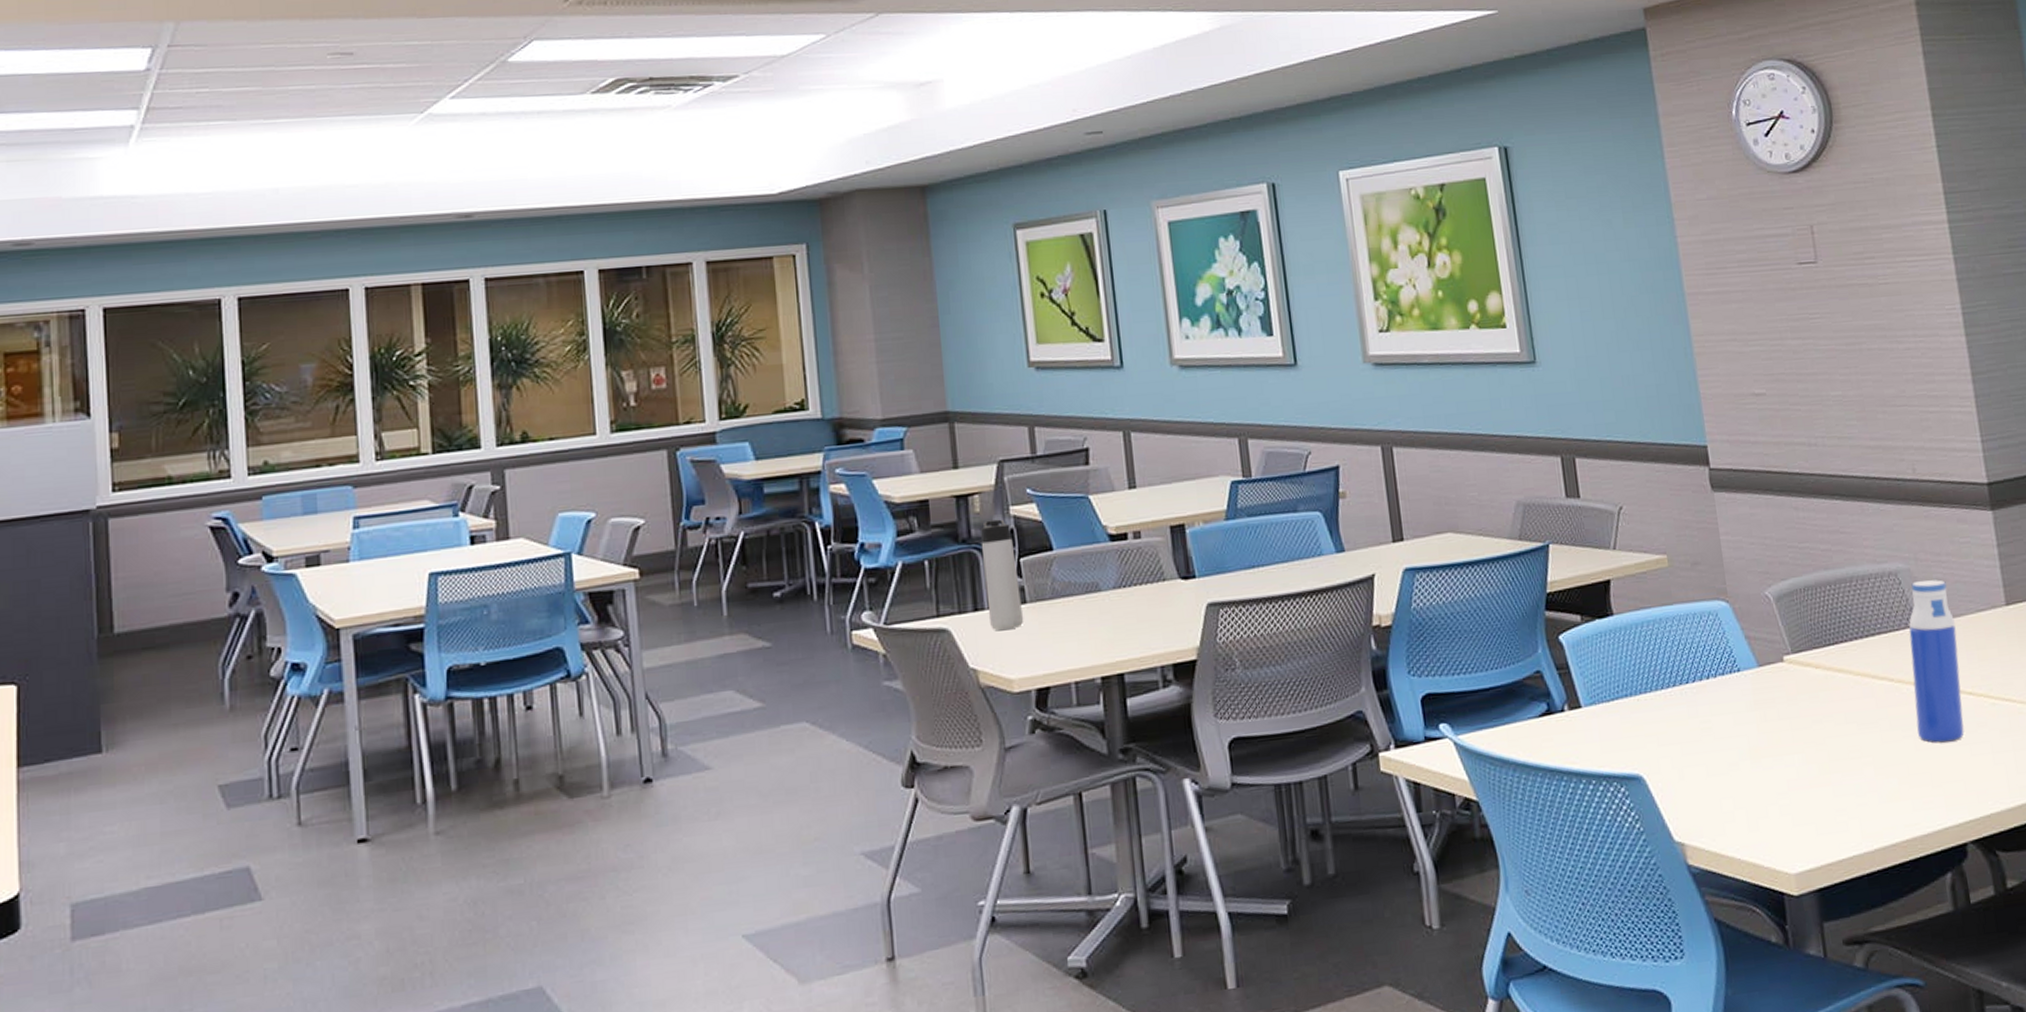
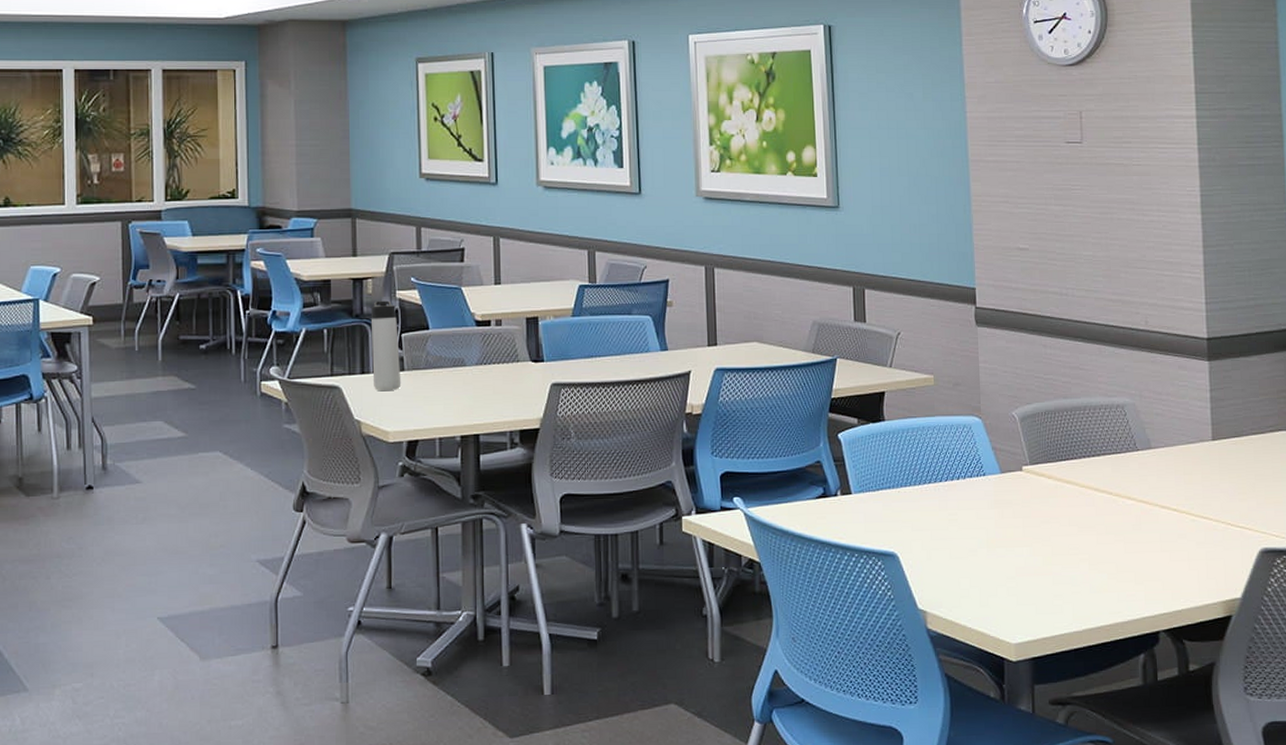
water bottle: present [1909,580,1965,742] -> none [1127,413,1169,548]

